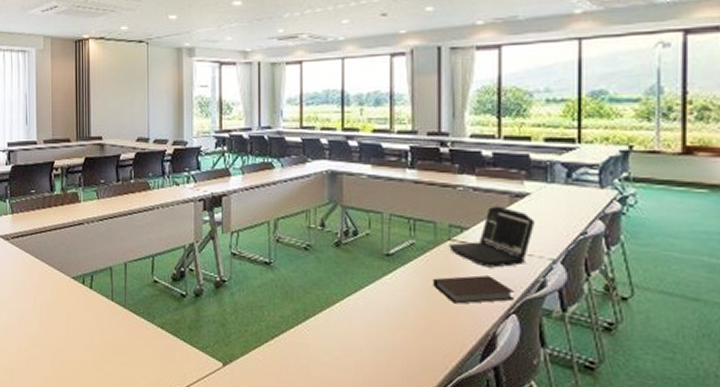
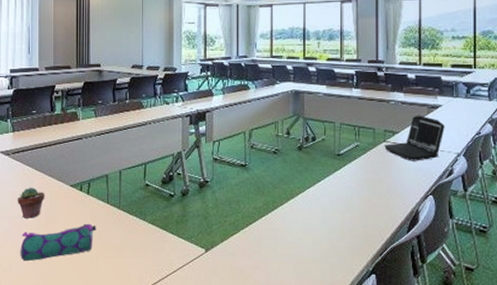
potted succulent: none [17,277,46,313] -> present [17,187,45,218]
pencil case: none [21,322,100,362] -> present [20,223,96,262]
notebook: present [433,275,514,304] -> none [373,167,431,190]

